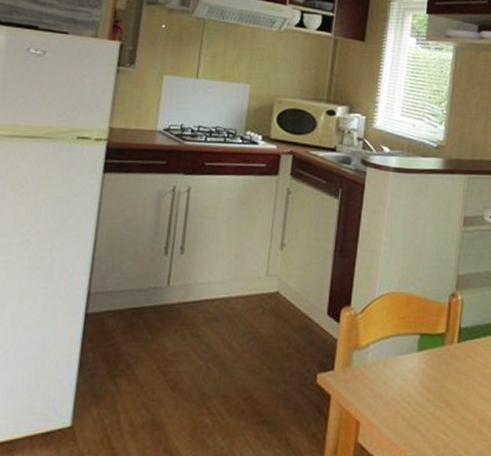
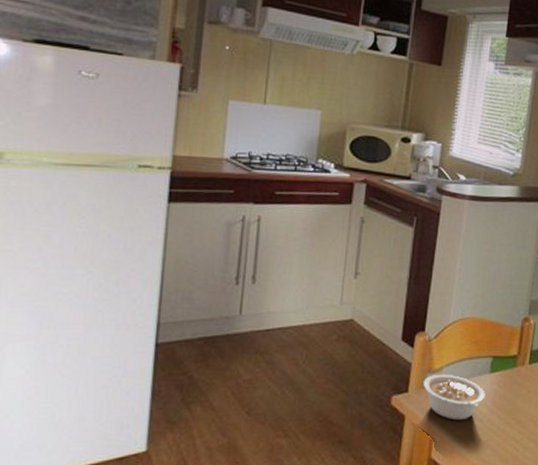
legume: none [349,351,413,402] -> present [423,374,485,420]

